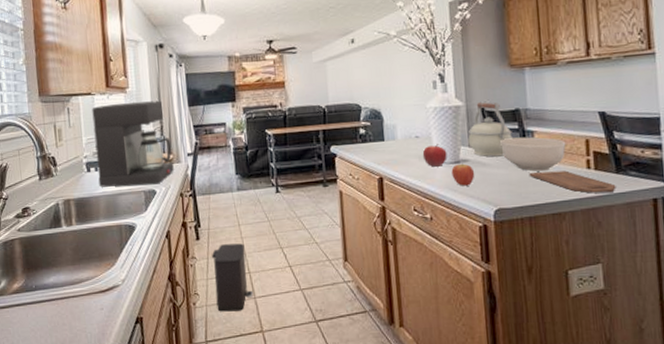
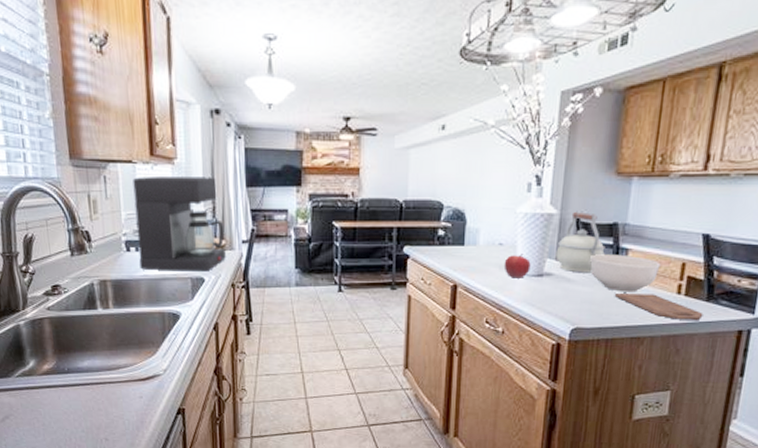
pedal bin: present [211,243,254,312] -> none [262,341,305,410]
fruit: present [451,163,475,186] -> none [532,277,558,301]

